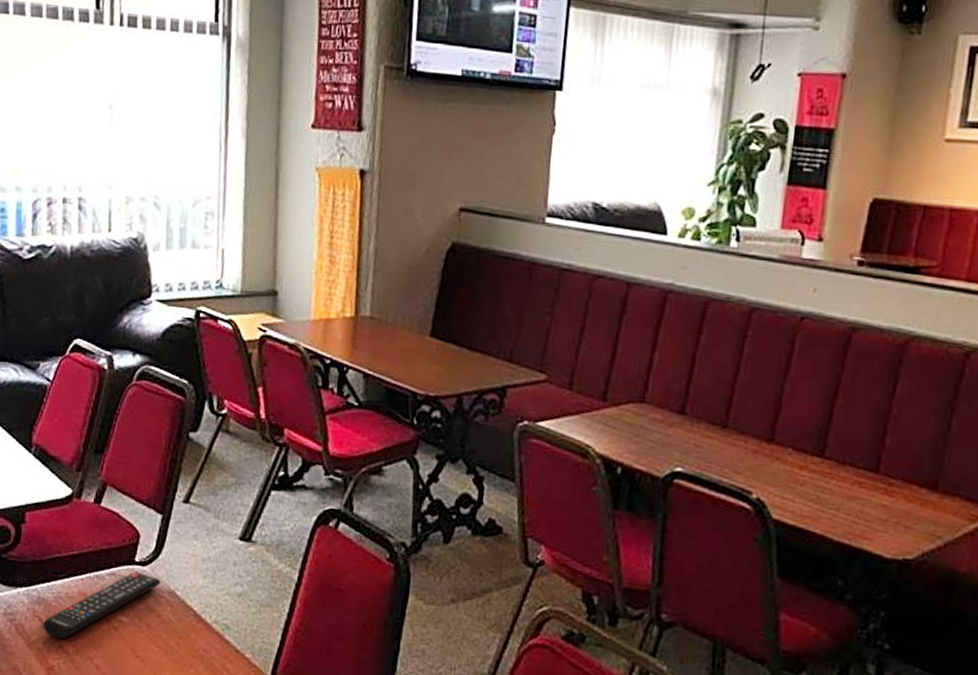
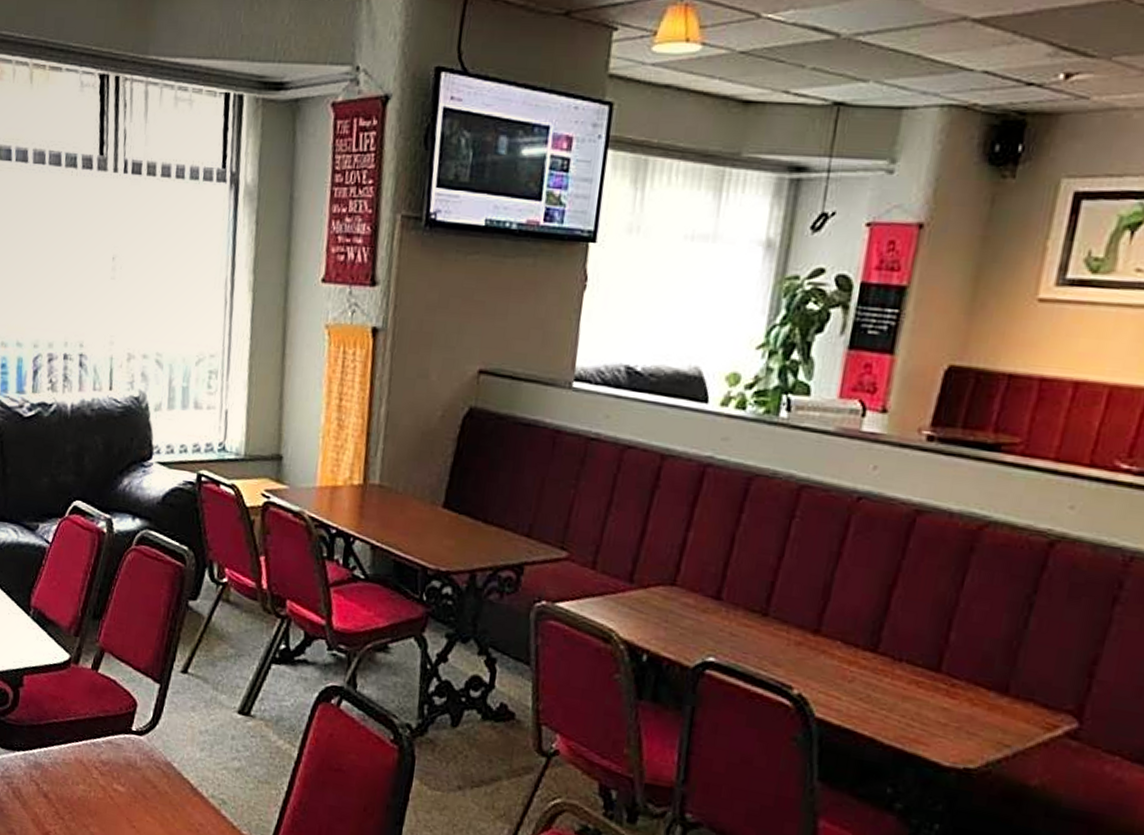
remote control: present [43,571,161,640] -> none [39,741,158,806]

